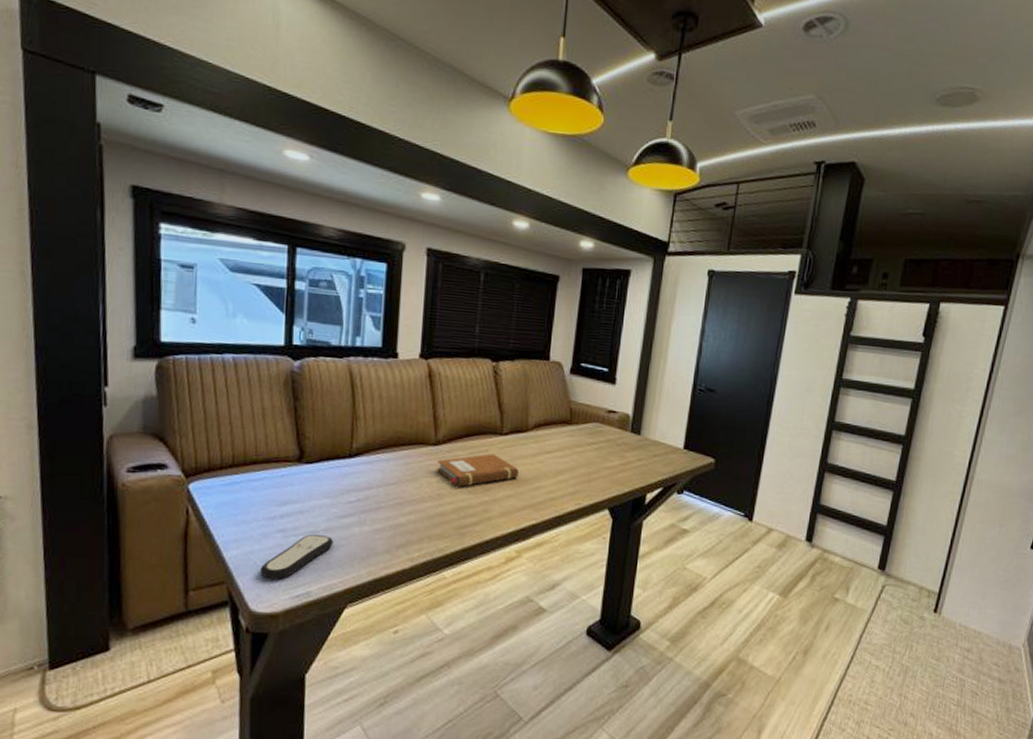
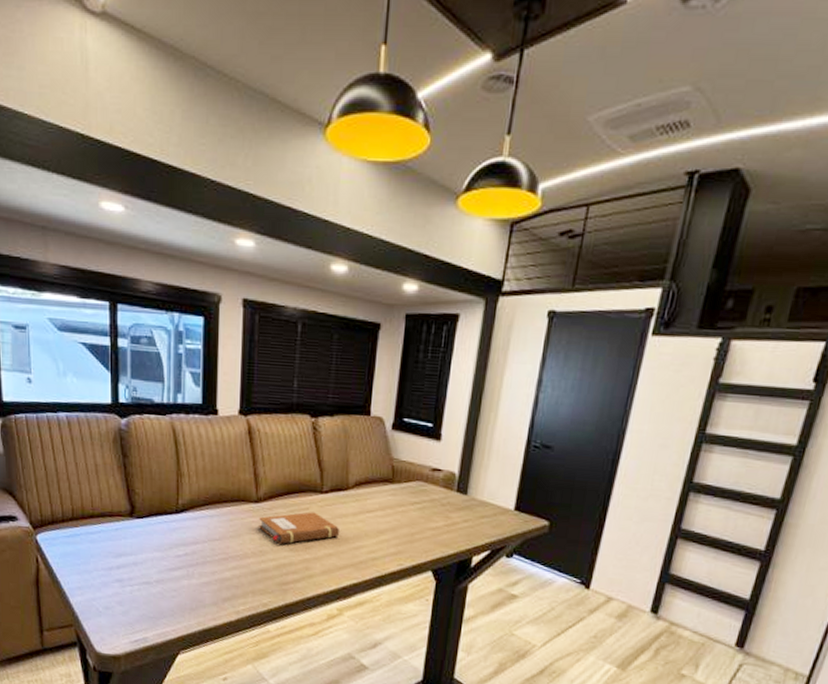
remote control: present [259,534,333,579] -> none [101,584,165,625]

